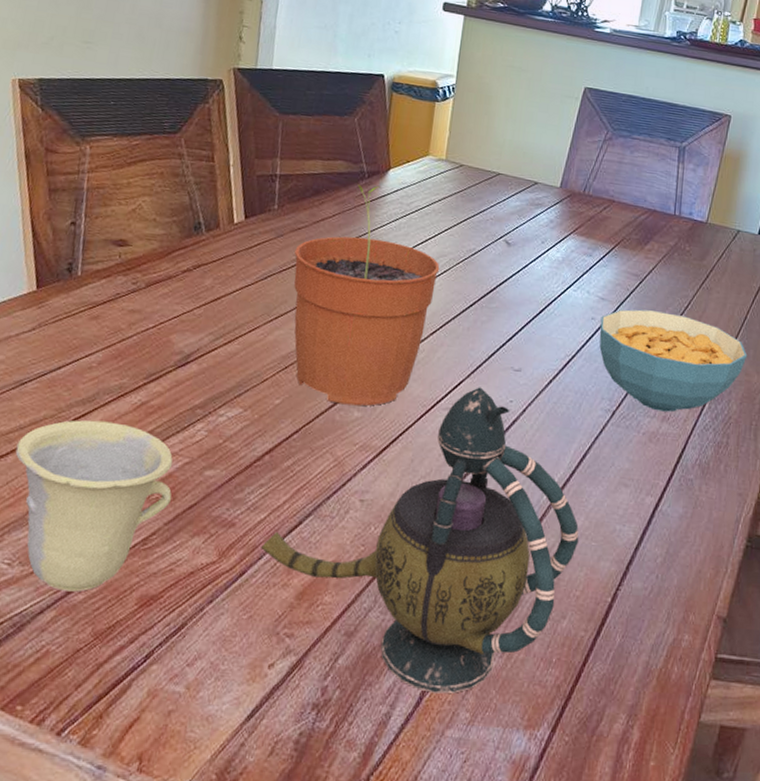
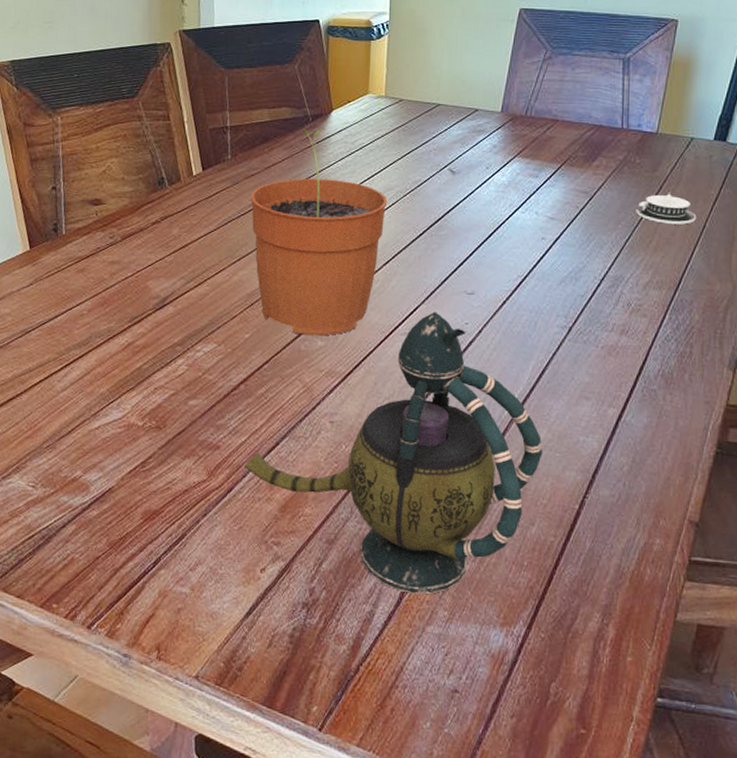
cup: present [15,420,173,592] -> none [28,360,163,509]
cereal bowl: present [599,309,748,412] -> none [551,226,708,326]
architectural model: none [683,281,739,315] -> present [636,192,697,225]

